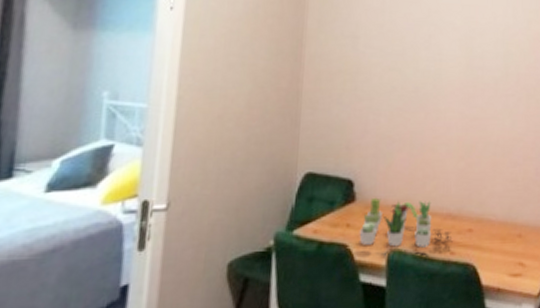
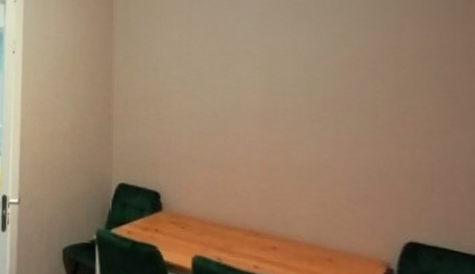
succulent plant: present [359,197,453,248] -> none [166,208,256,258]

